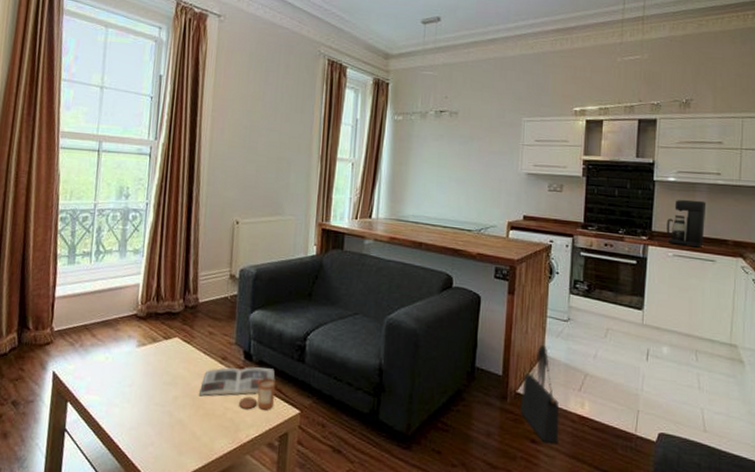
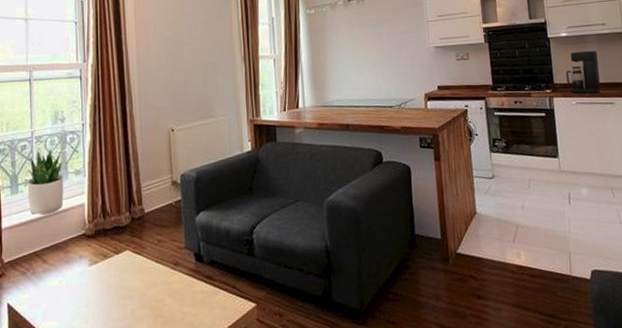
planter: none [83,223,124,290] -> present [26,147,64,215]
magazine: present [198,367,275,396] -> none [155,266,228,304]
candle: present [239,377,276,410] -> none [196,276,231,310]
tote bag: present [519,344,560,444] -> none [460,203,503,298]

